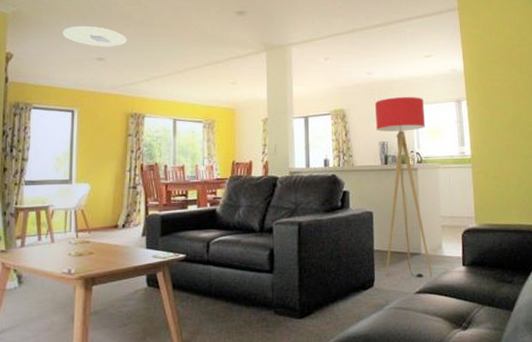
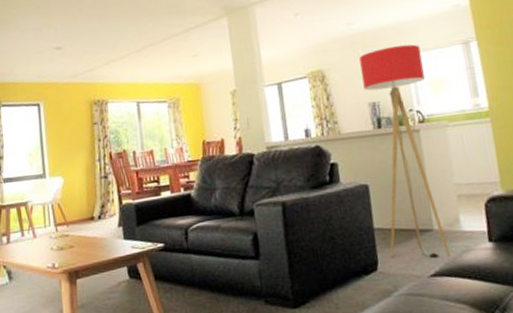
ceiling light: present [62,25,127,47] -> none [20,15,82,37]

